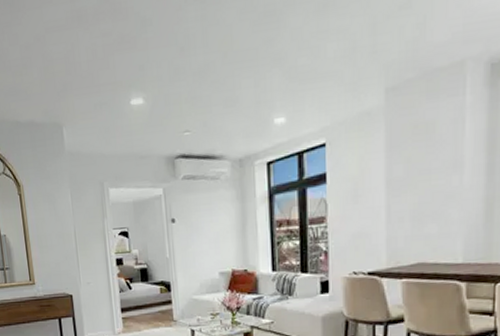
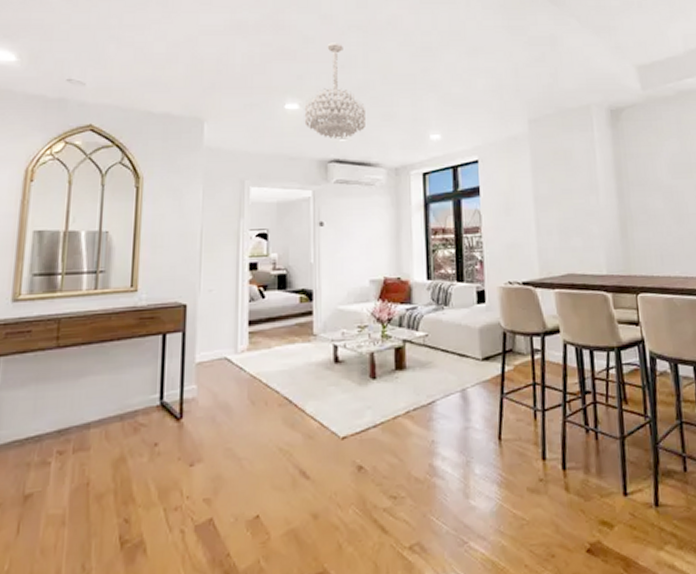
chandelier: none [148,20,208,133] -> present [304,43,365,138]

